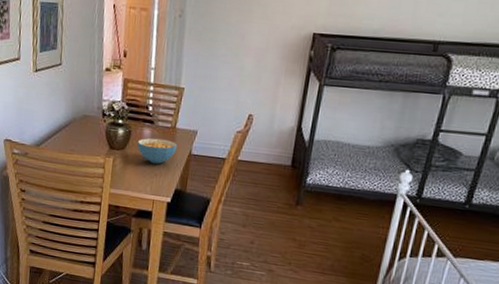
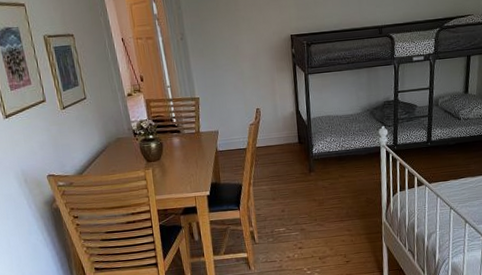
cereal bowl: present [137,138,178,164] -> none [169,143,205,166]

